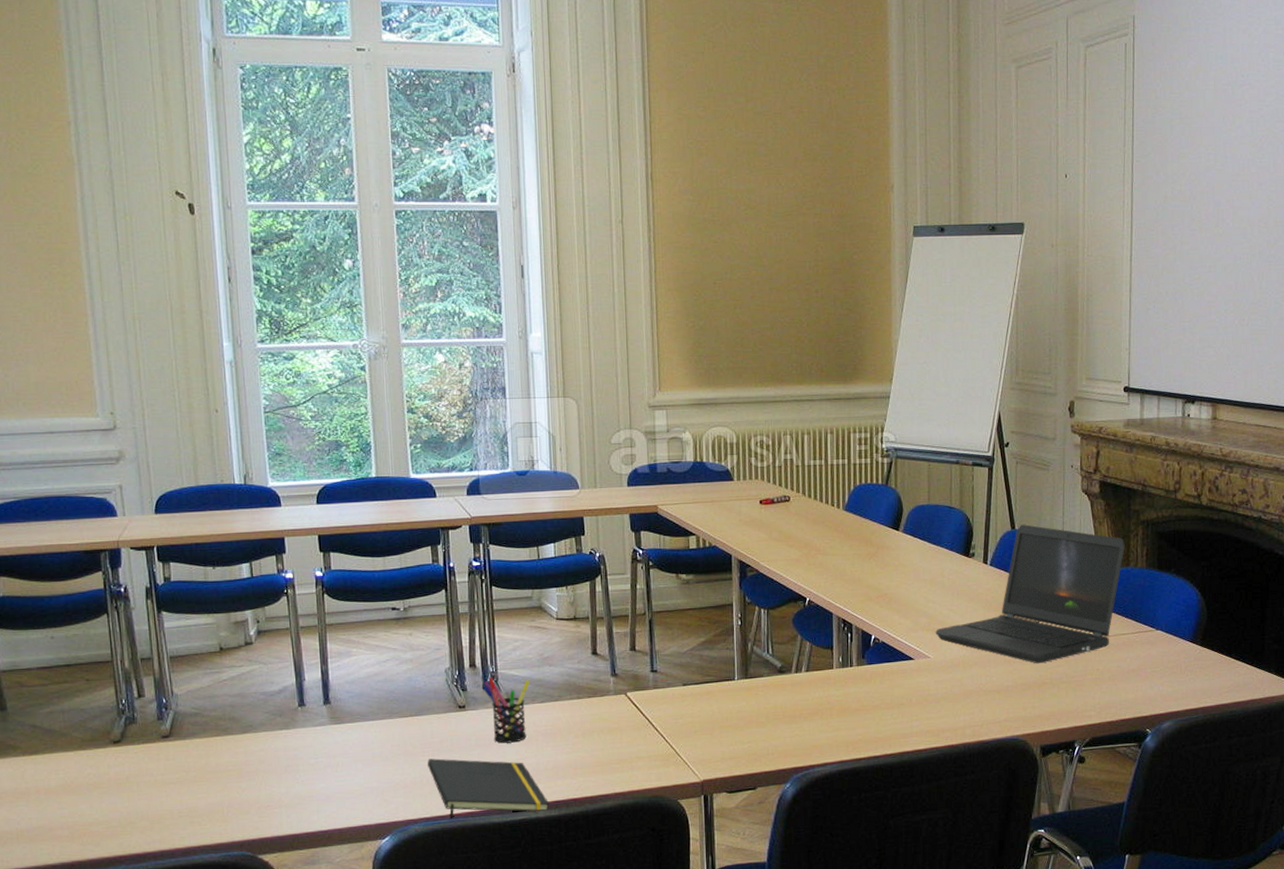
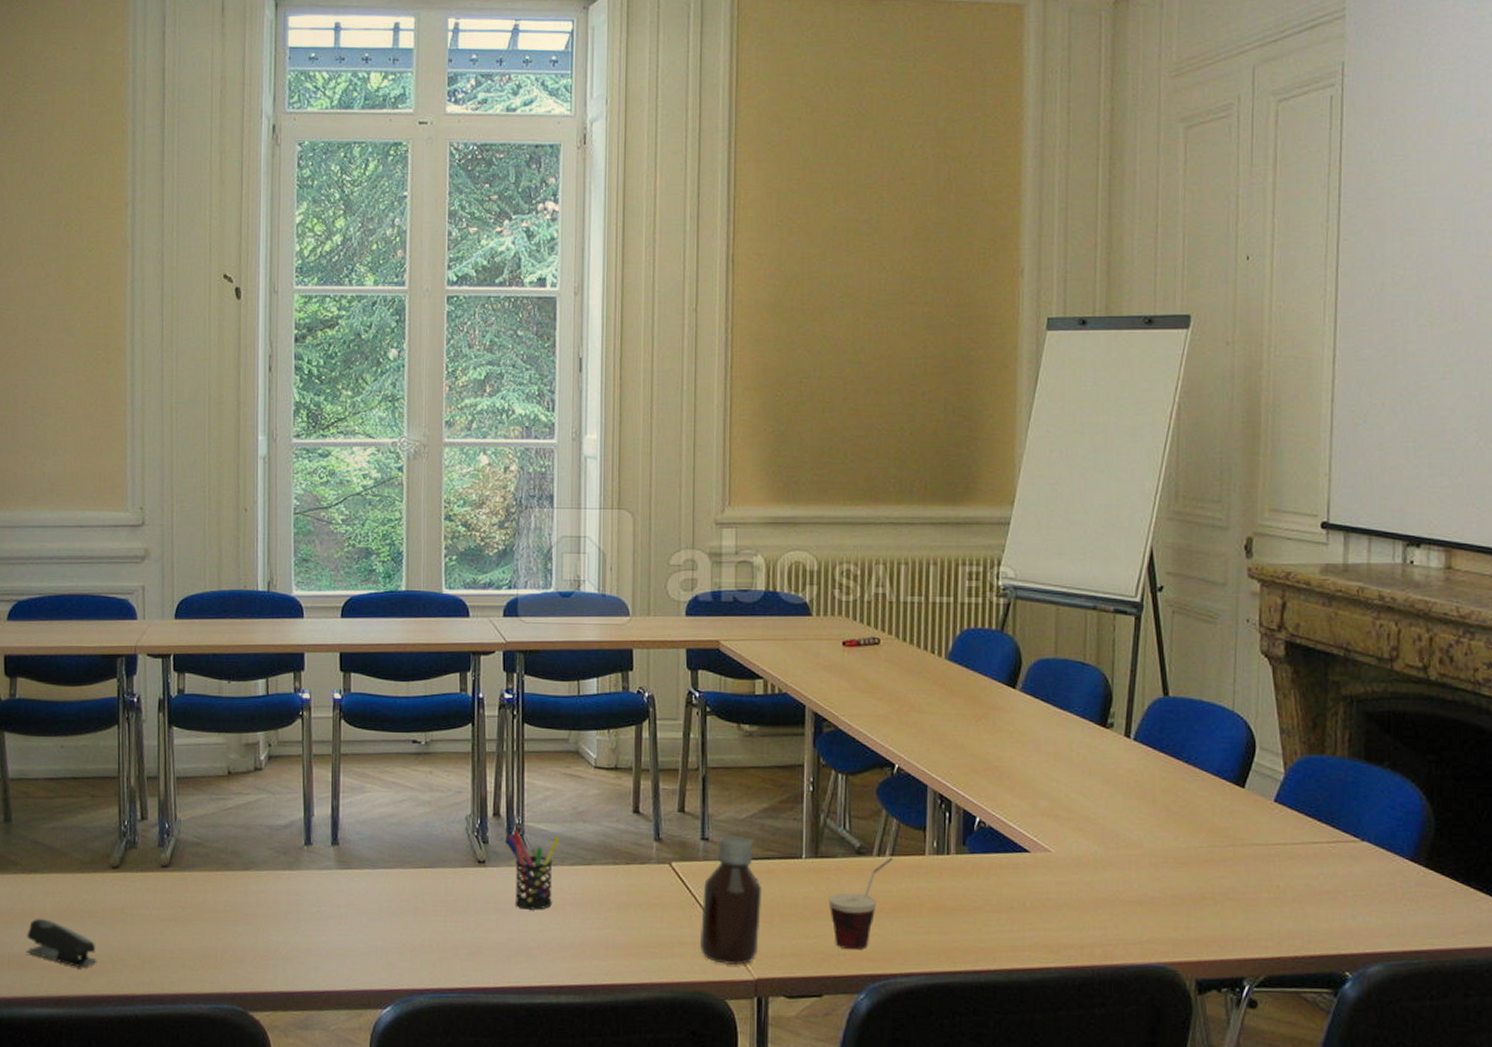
stapler: none [33,794,107,835] -> present [26,918,97,968]
notepad: present [427,758,550,821] -> none [438,920,574,997]
bottle: none [654,667,704,772] -> present [700,836,762,966]
cup: none [758,673,808,750] -> present [828,858,892,950]
laptop computer: present [935,524,1125,664] -> none [1058,691,1319,872]

